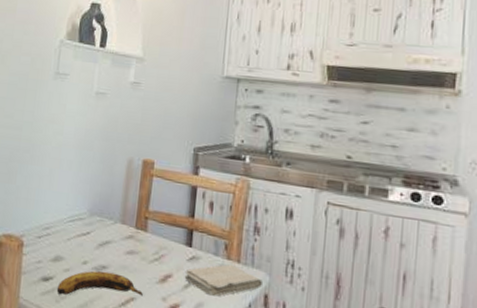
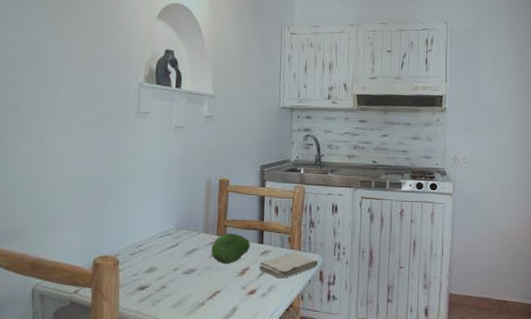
banana: present [56,270,143,296] -> none [152,273,226,299]
fruit: none [127,227,176,266] -> present [211,233,250,264]

